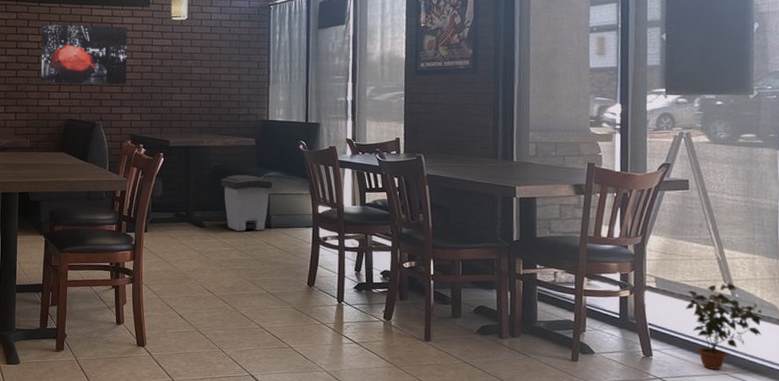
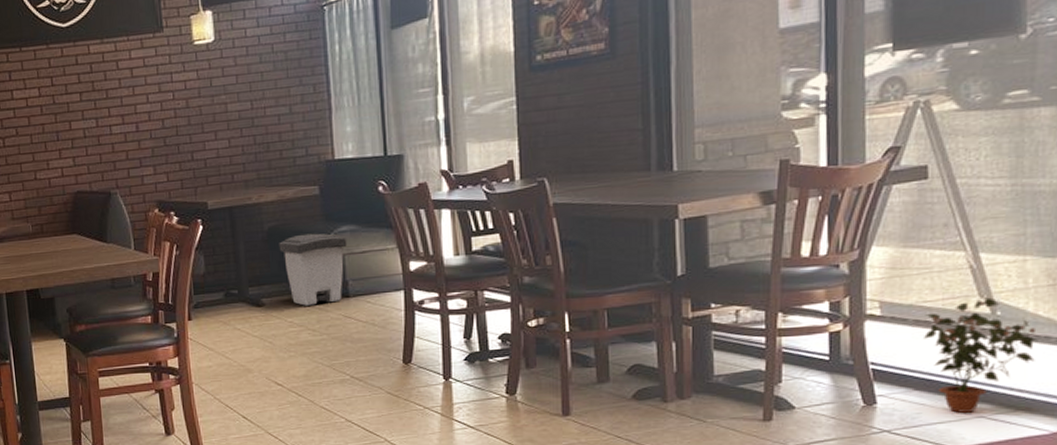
wall art: present [40,24,128,85] -> none [26,62,145,150]

